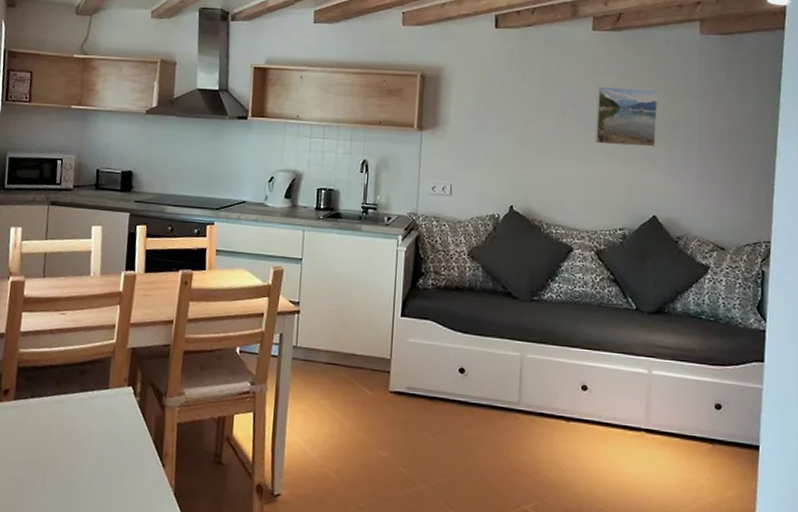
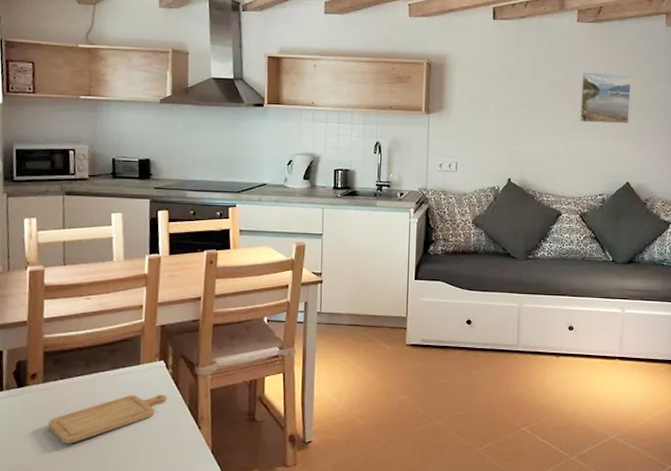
chopping board: none [15,421,133,469] -> present [48,394,167,444]

